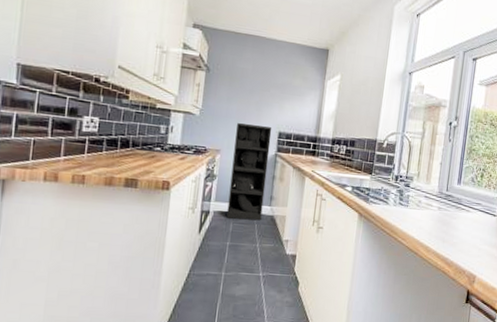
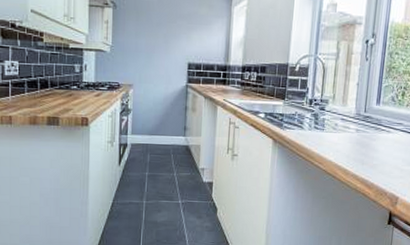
shelving unit: present [226,123,272,221] -> none [143,57,182,151]

